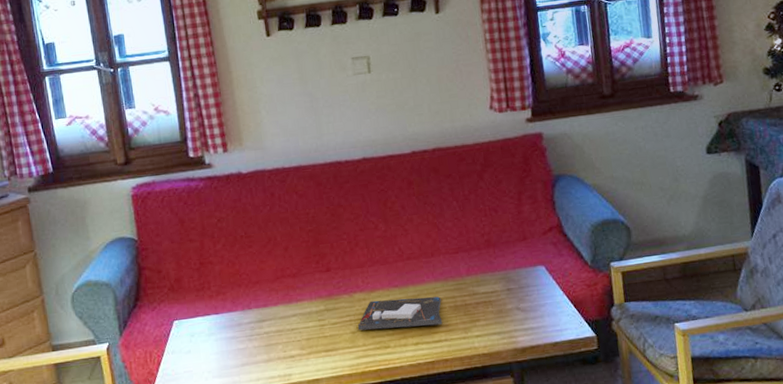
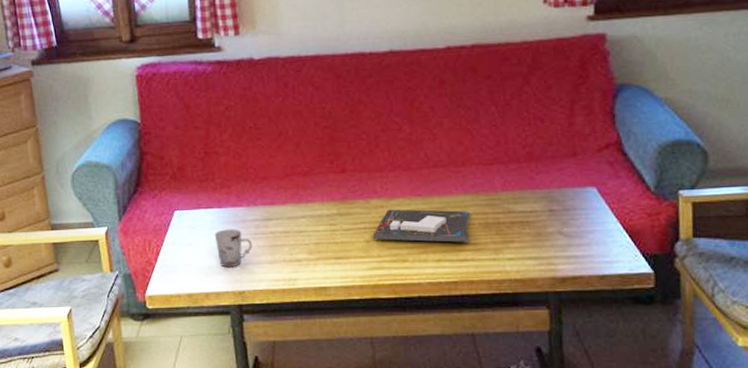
cup: none [212,332,249,371] -> present [214,229,253,268]

